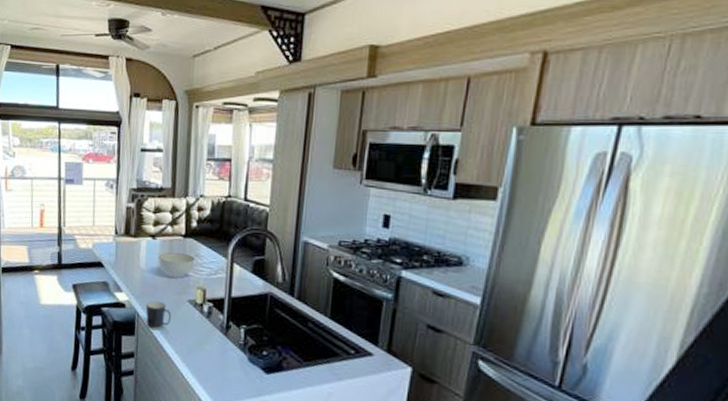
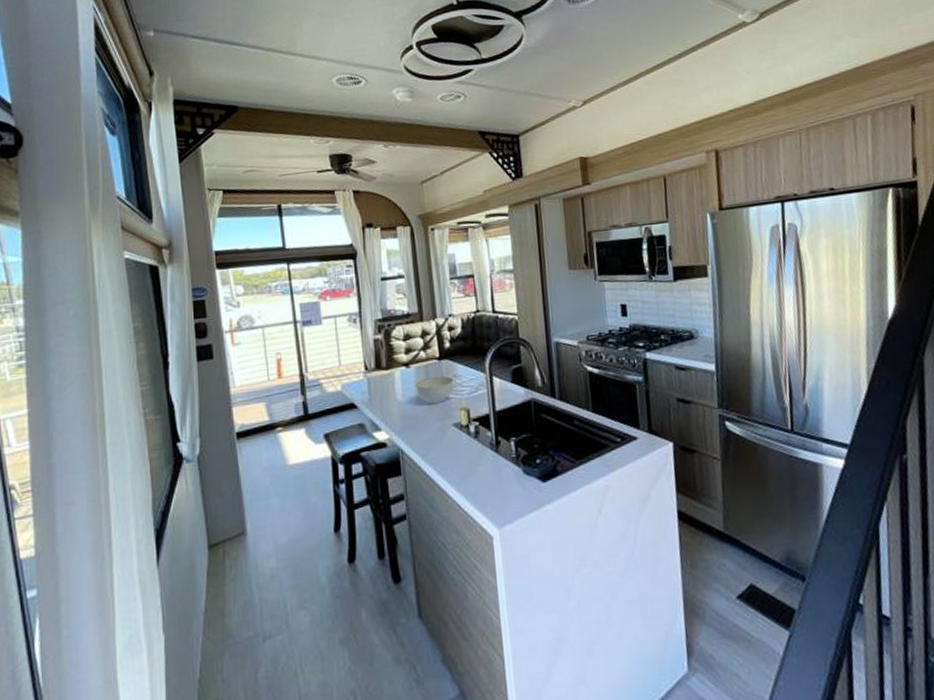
mug: present [145,300,172,331] -> none [409,431,439,465]

